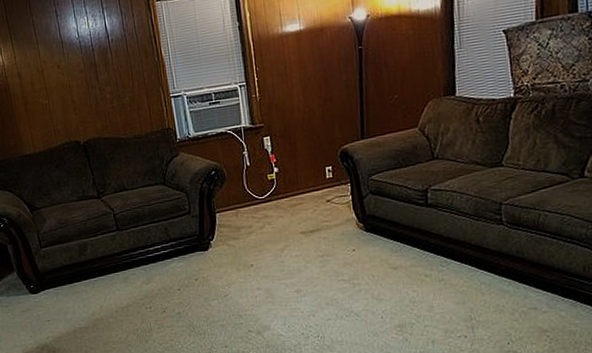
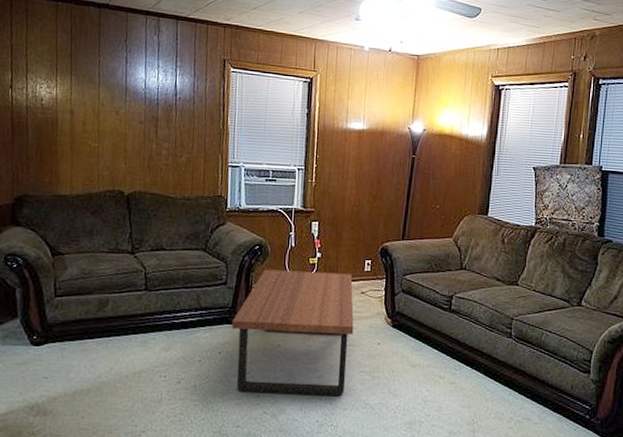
coffee table: none [202,183,326,315] -> present [232,269,354,397]

